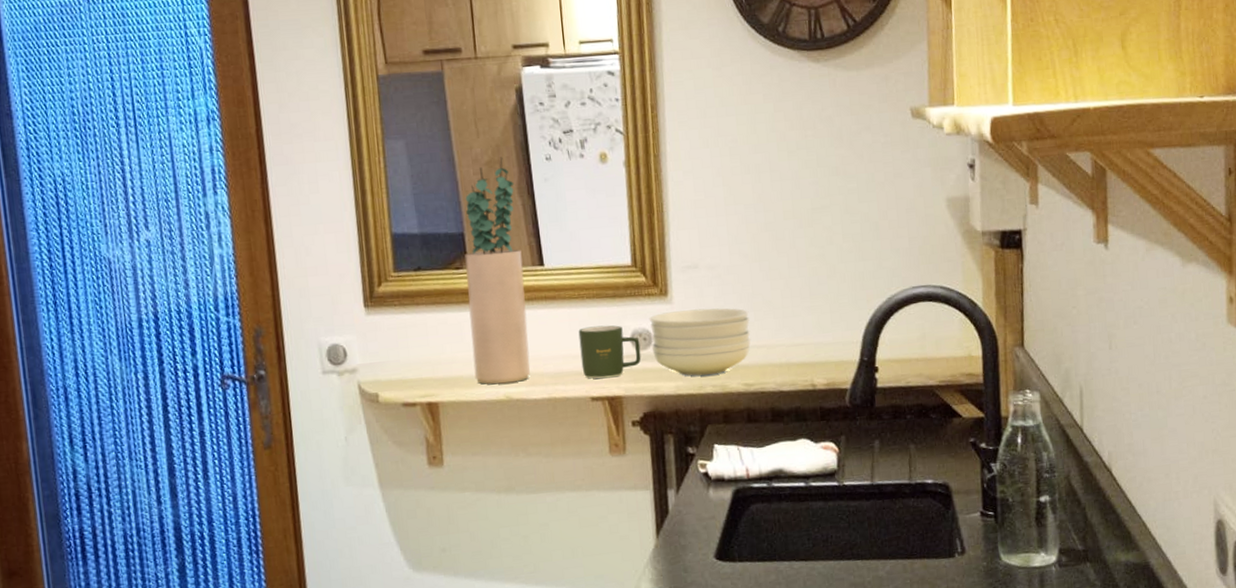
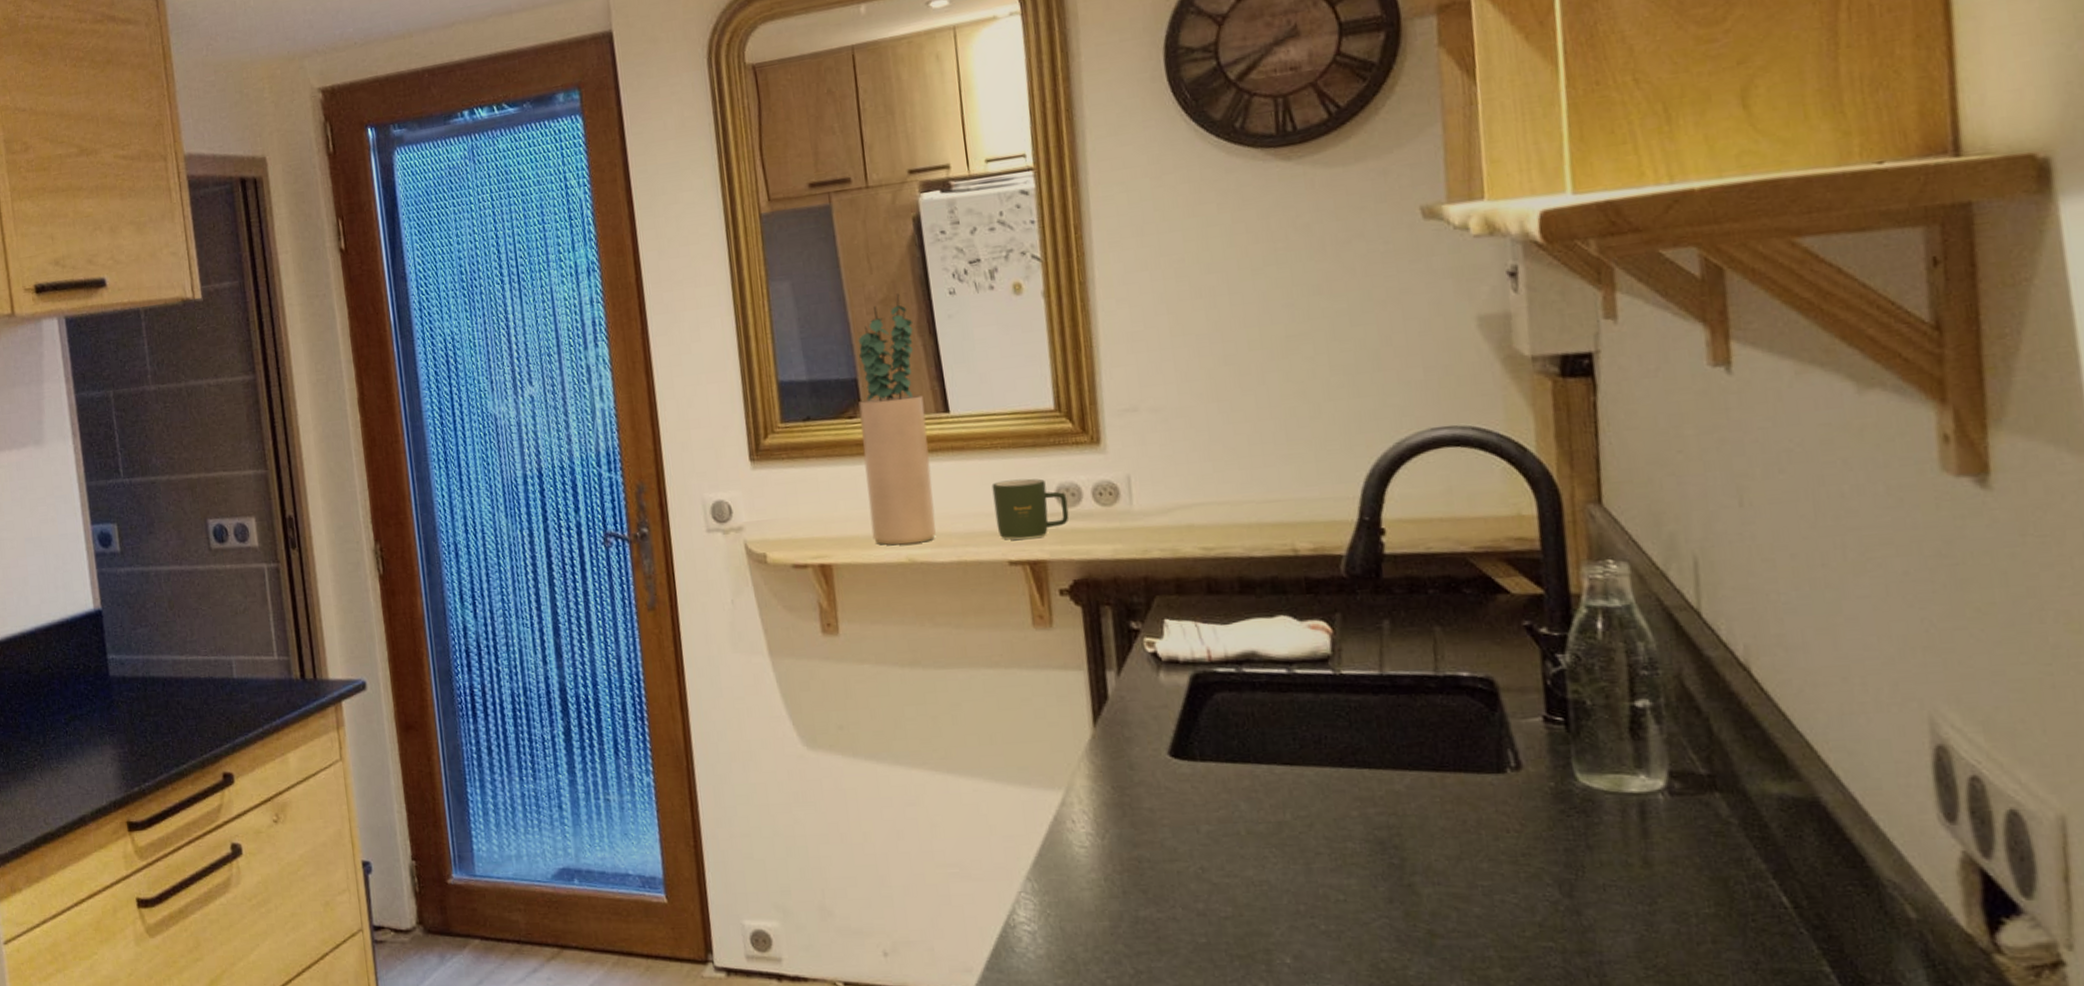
bowl: present [649,308,751,376] -> none [1077,457,1210,538]

